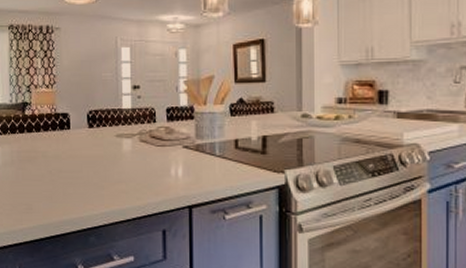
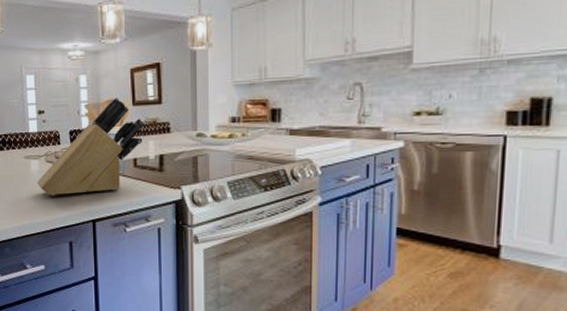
knife block: none [129,74,247,179] -> present [37,98,144,196]

